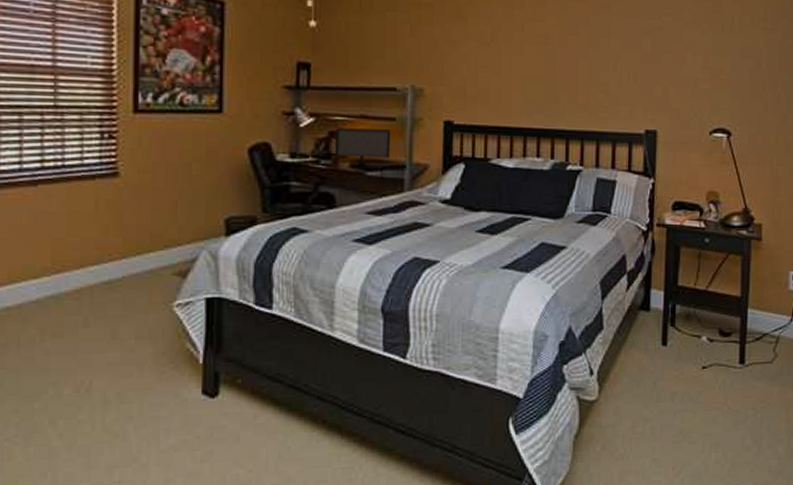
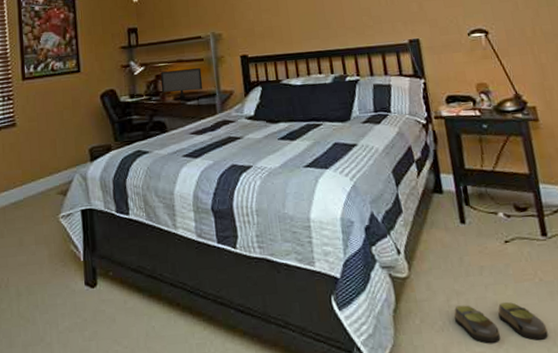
slippers: none [636,431,725,473] -> present [454,302,549,344]

